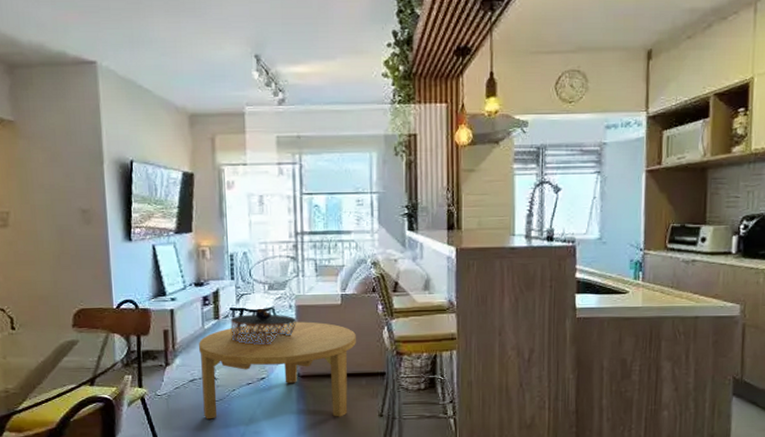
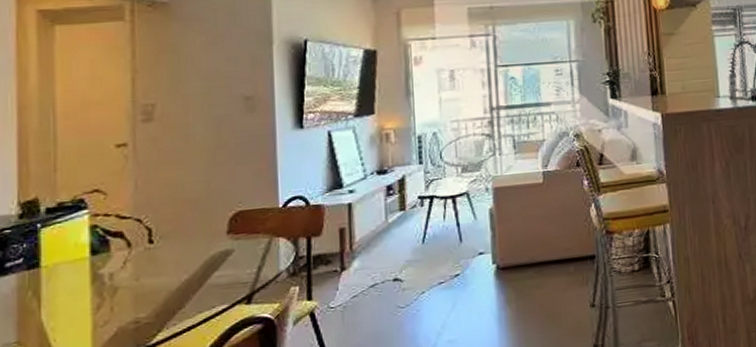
coffee table: present [199,321,356,420] -> none [381,204,561,332]
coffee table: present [230,308,296,346] -> none [418,193,494,237]

